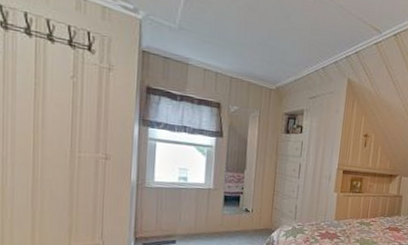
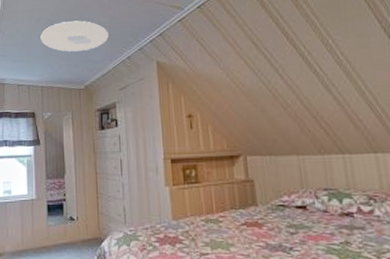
ceiling light: none [235,10,308,50] -> present [40,20,109,52]

